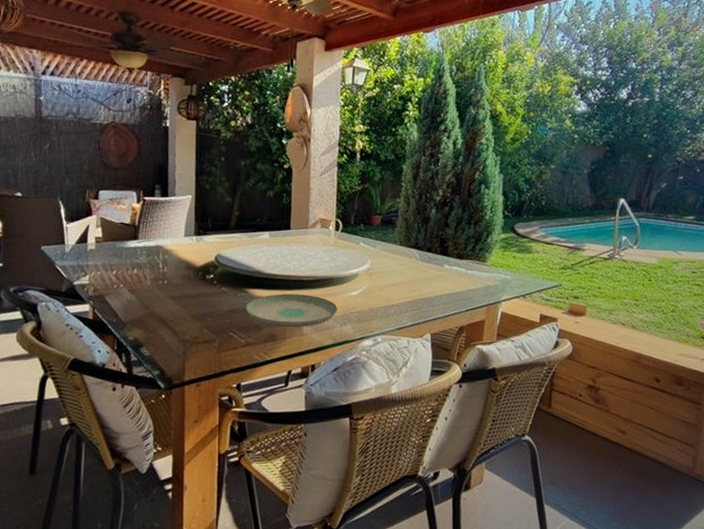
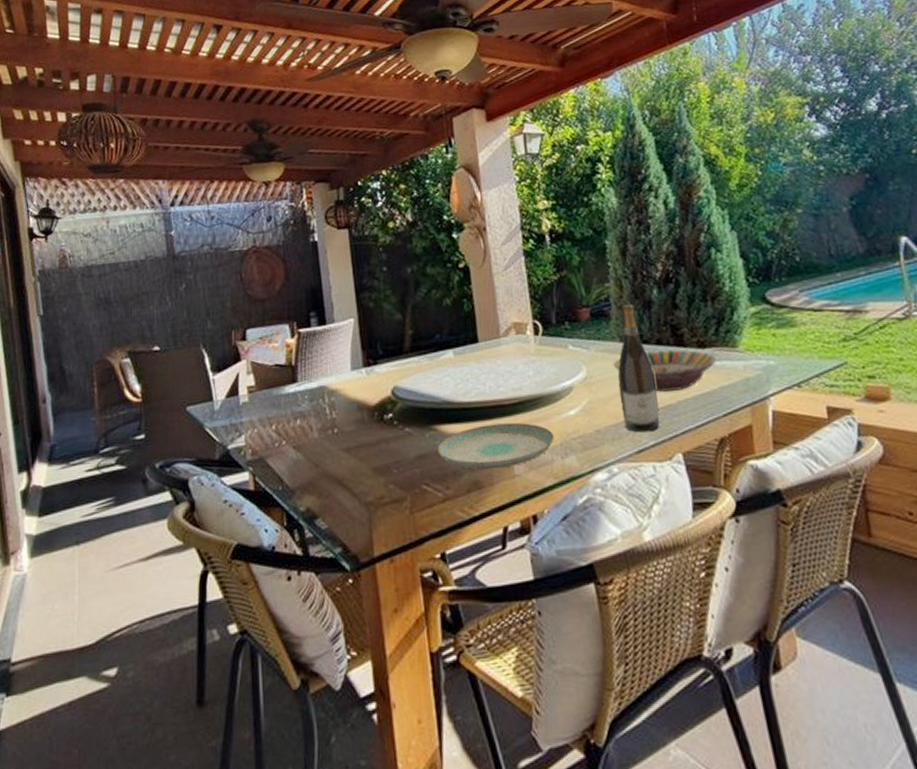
serving bowl: none [391,256,469,288] -> present [612,349,716,392]
wine bottle: none [392,217,421,315] -> present [617,304,660,433]

